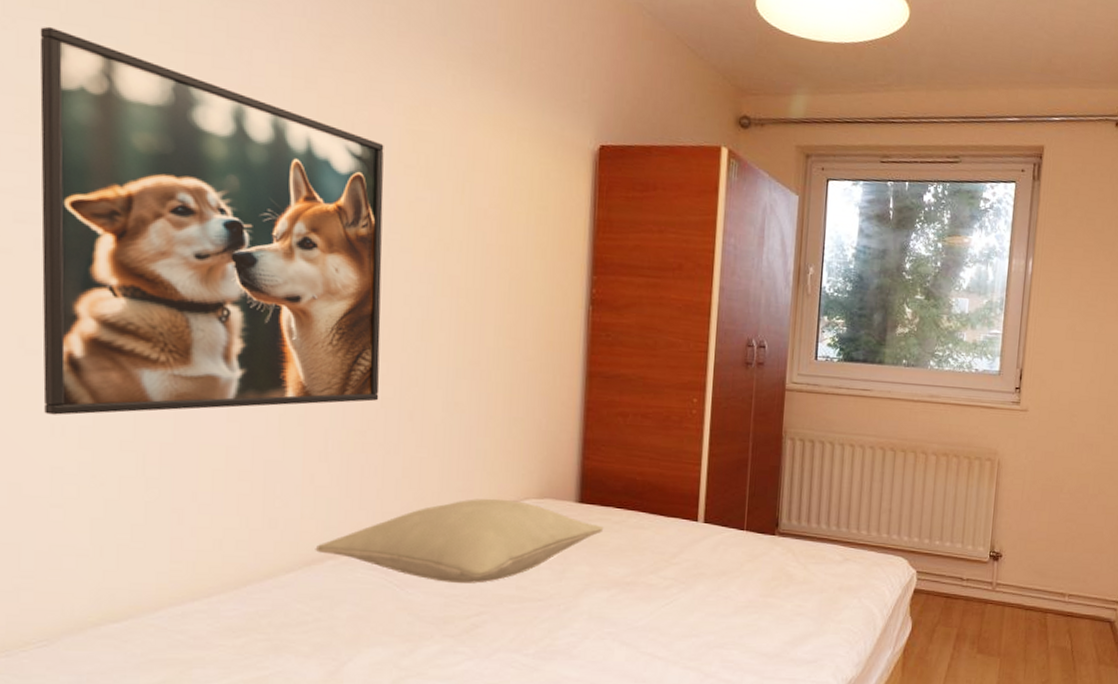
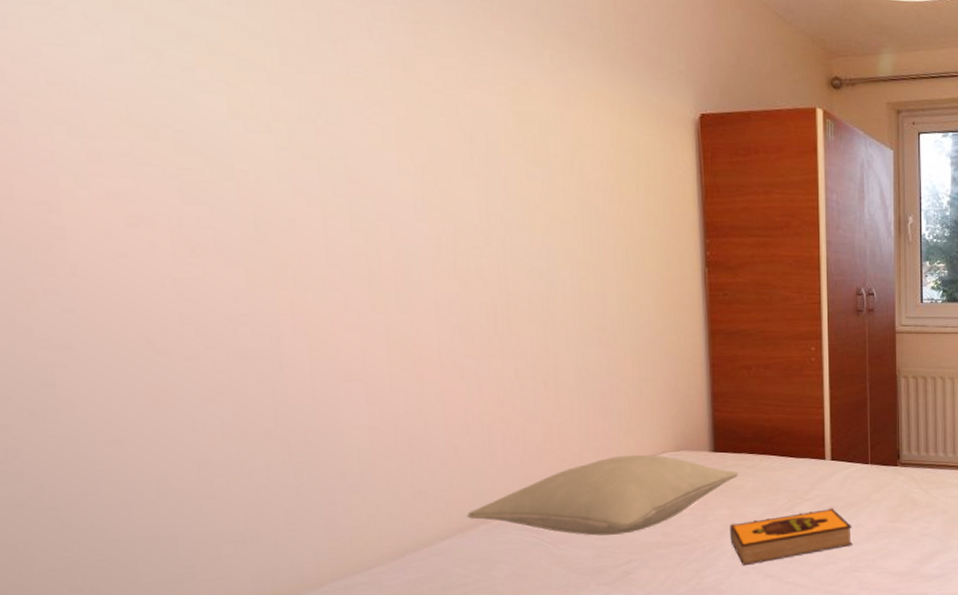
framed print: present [39,26,384,415] -> none [125,28,512,411]
hardback book: none [588,575,721,630] -> present [730,508,853,566]

